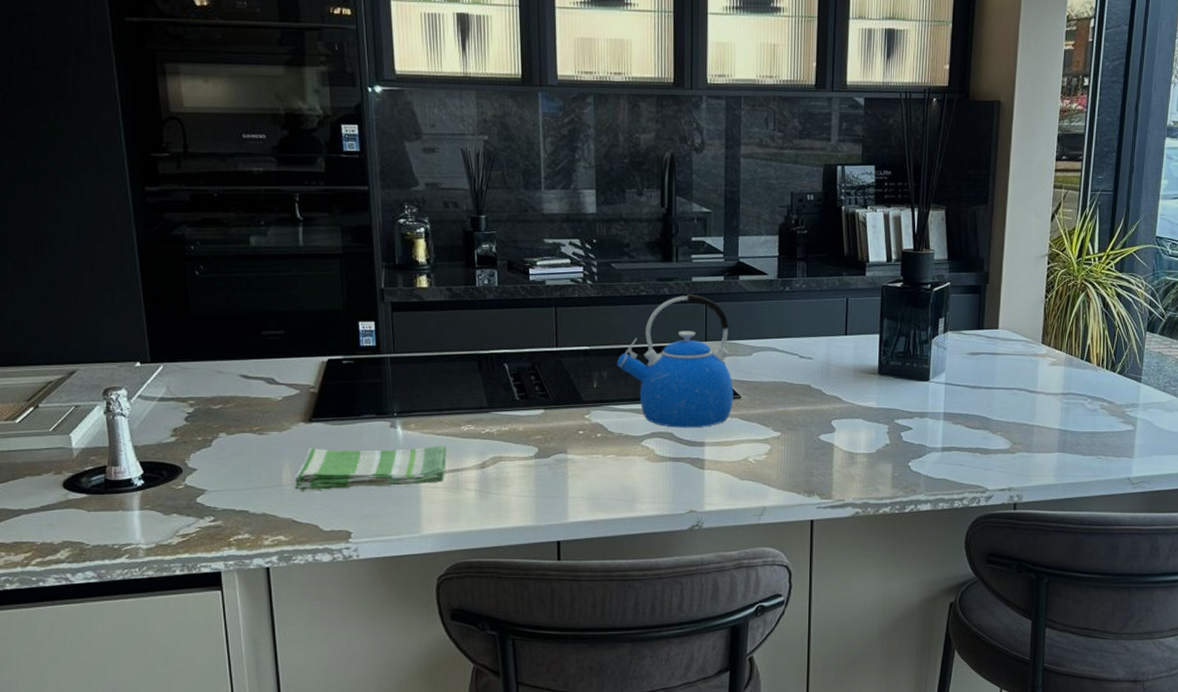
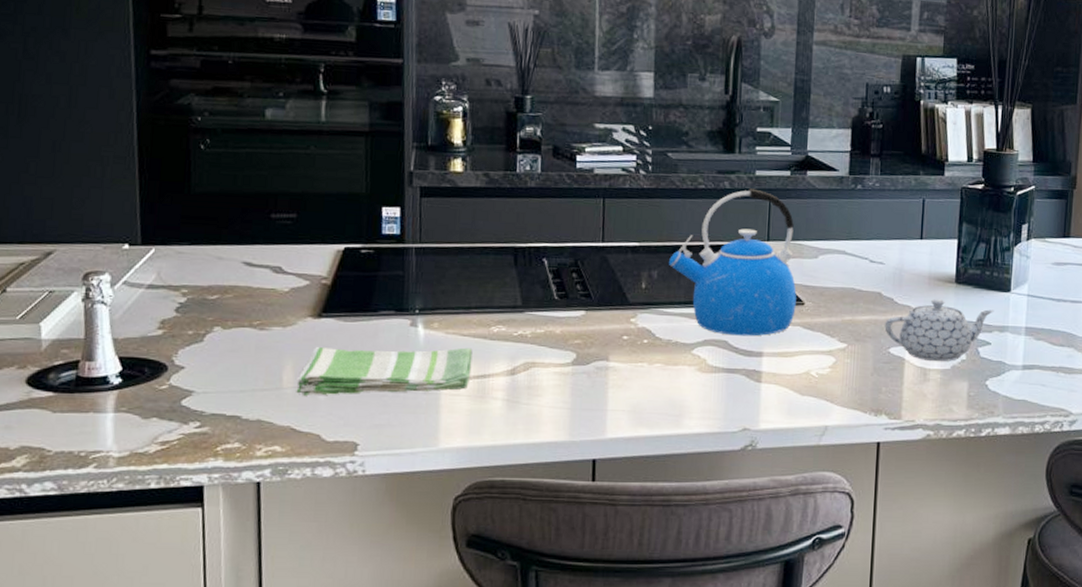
teapot: none [814,390,915,447] -> present [884,299,994,362]

